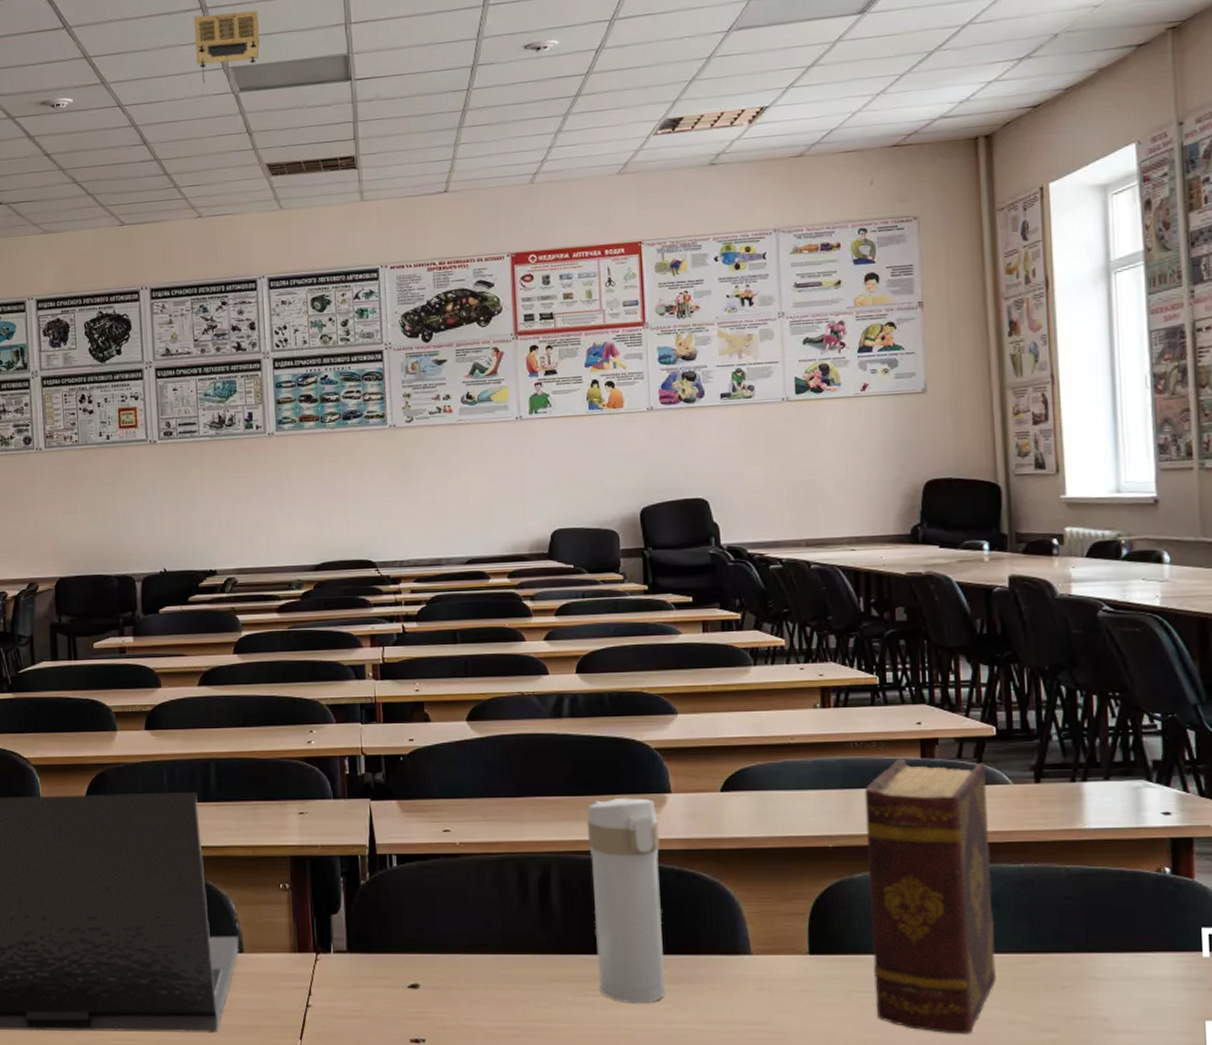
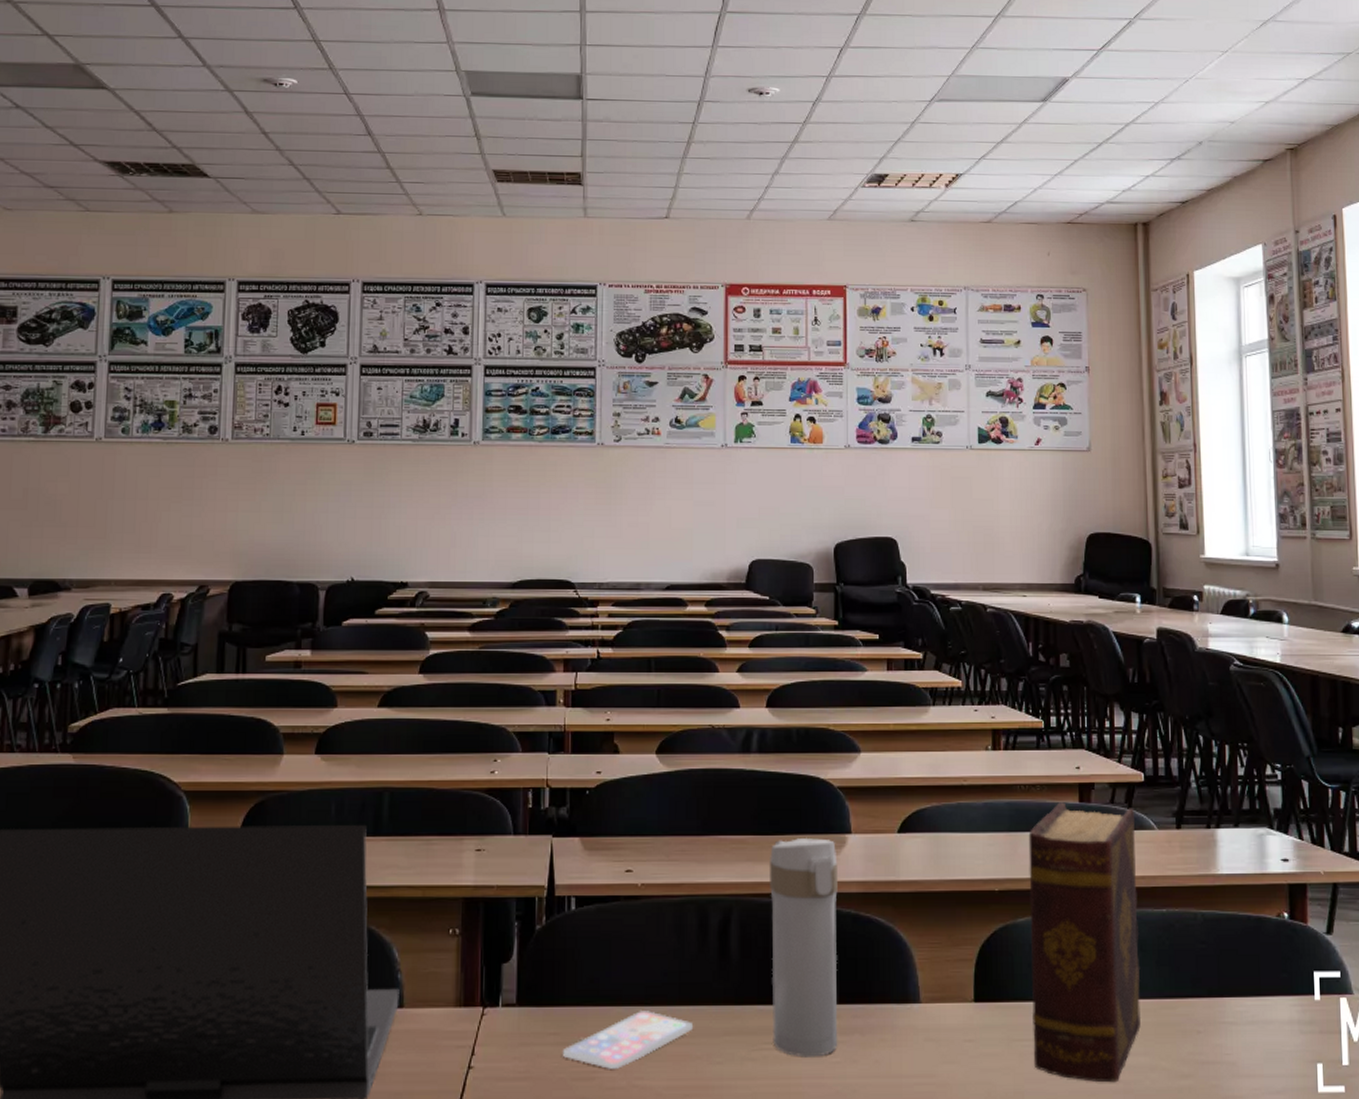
projector: present [193,10,260,83] -> none [429,16,495,85]
smartphone: none [394,958,518,1010] -> present [563,1011,693,1069]

